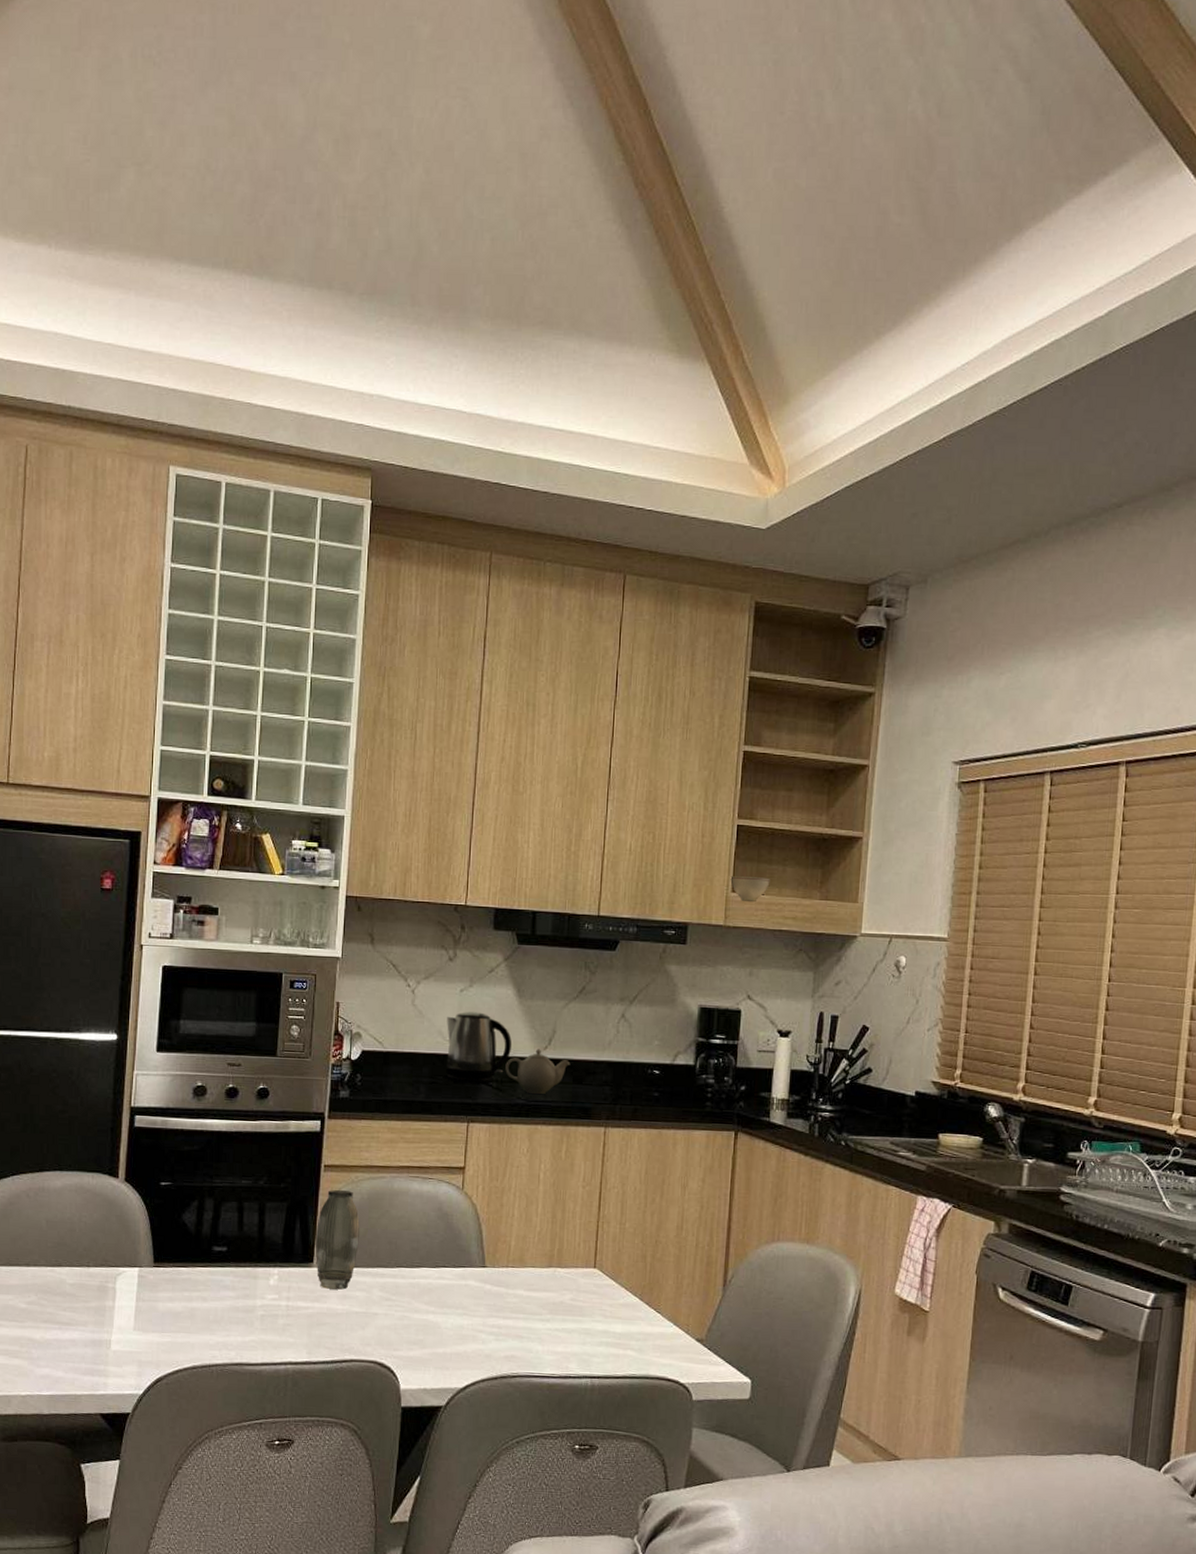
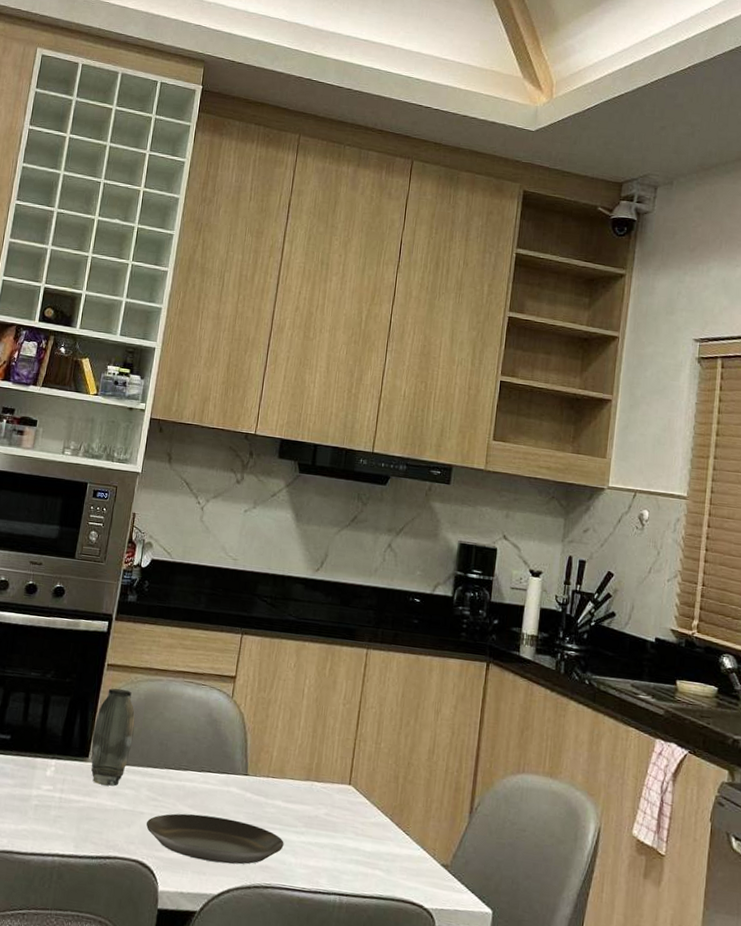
plate: none [381,1310,529,1357] -> present [146,813,284,865]
kettle: present [445,1012,511,1085] -> none [224,530,287,600]
teapot: present [505,1049,571,1094] -> none [279,570,340,613]
bowl: present [730,876,770,903] -> none [492,426,528,451]

